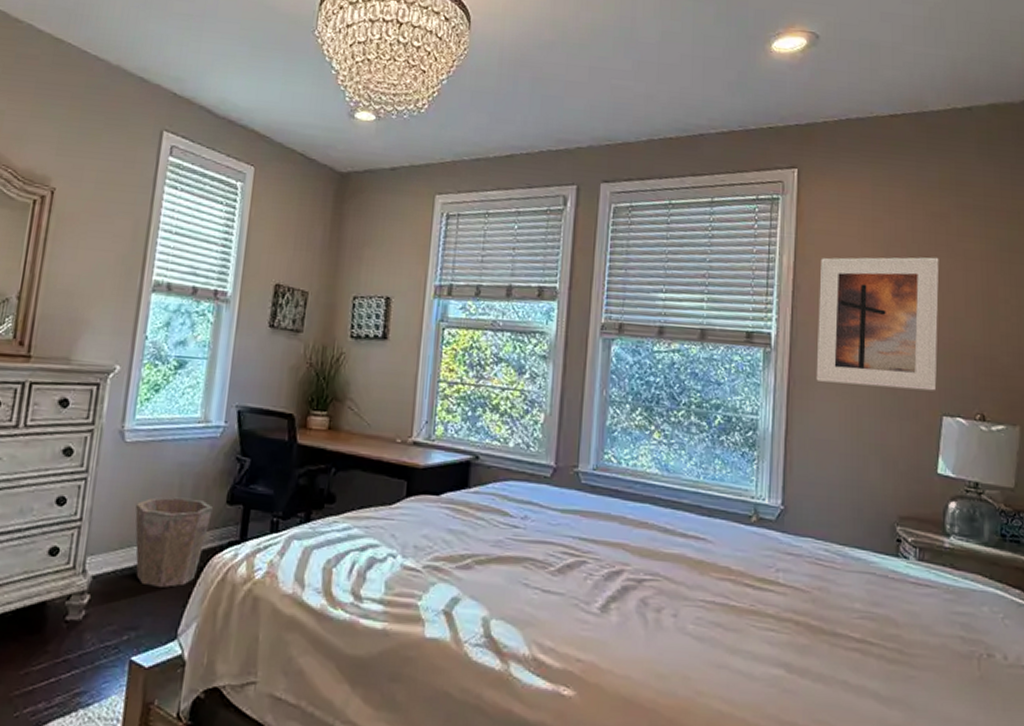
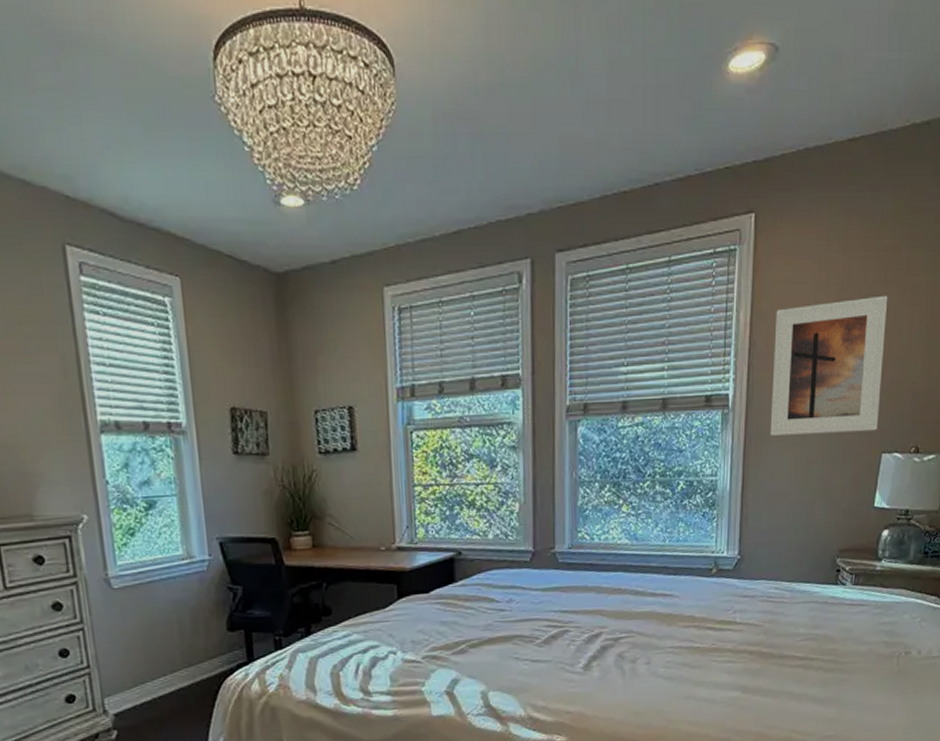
waste bin: present [135,496,213,588] -> none [140,631,216,714]

